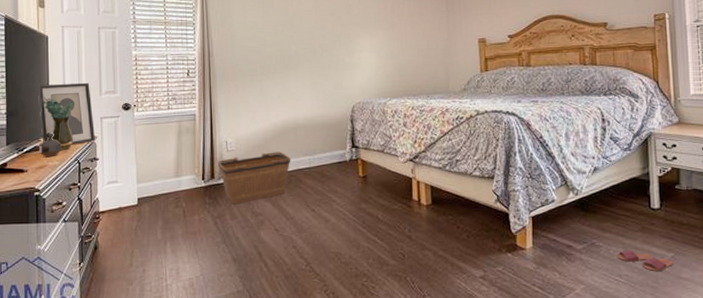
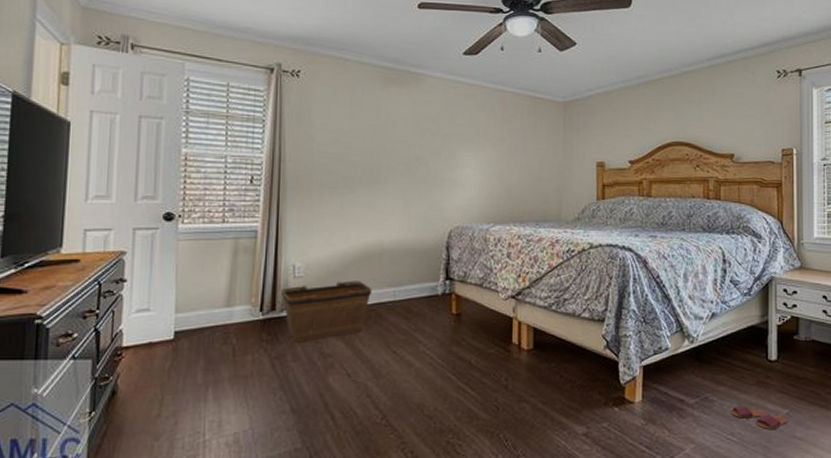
picture frame: present [38,82,96,145] -> none [50,183,125,261]
perfume bottle: present [39,132,61,158] -> none [46,243,77,276]
vase: present [43,97,74,151] -> none [56,198,98,268]

